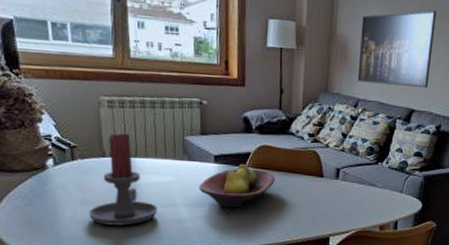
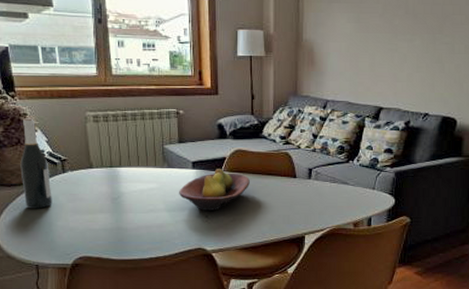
wine bottle: none [24,99,59,198] -> present [20,118,52,209]
candle holder: present [89,133,158,226] -> none [79,145,142,232]
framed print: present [357,10,436,89] -> none [325,9,400,86]

